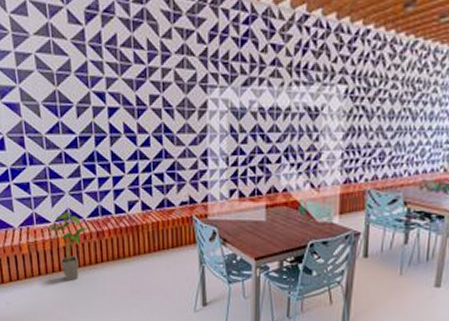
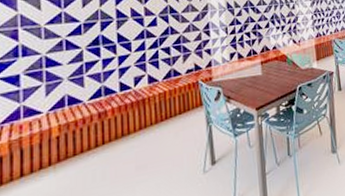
house plant: present [48,212,89,282] -> none [38,98,89,176]

